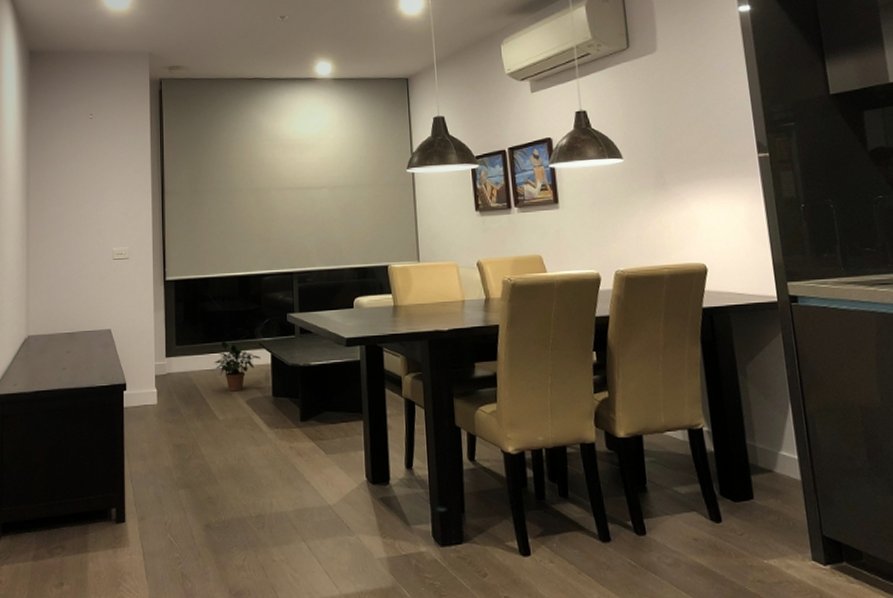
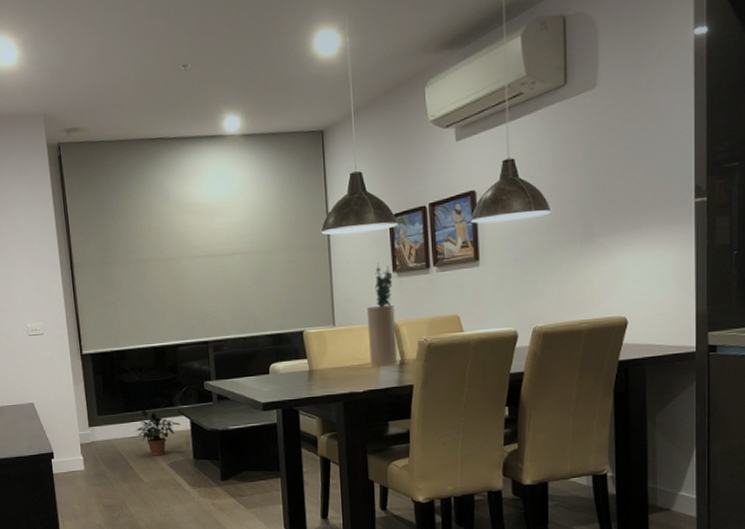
vase: none [450,201,482,306] -> present [366,262,397,368]

